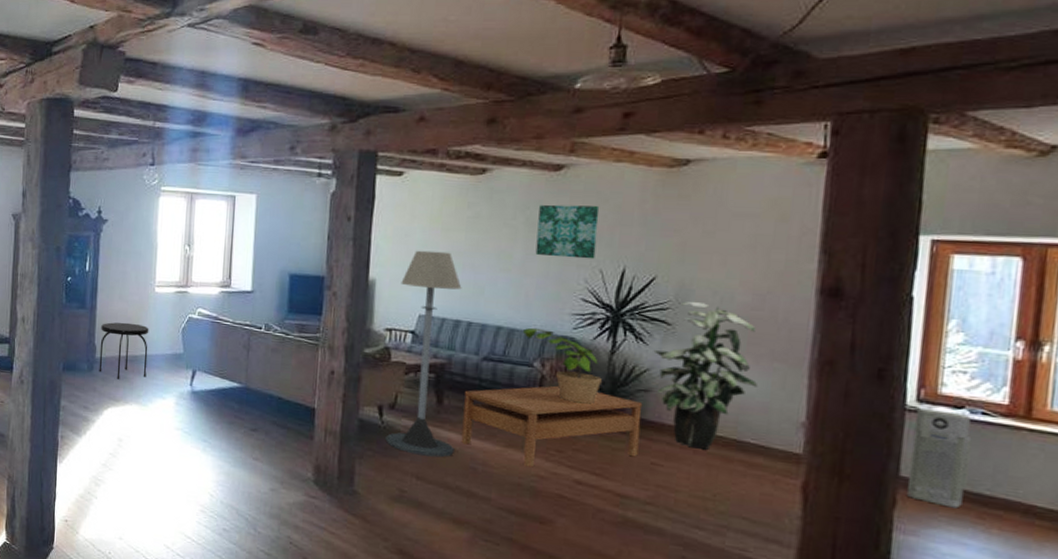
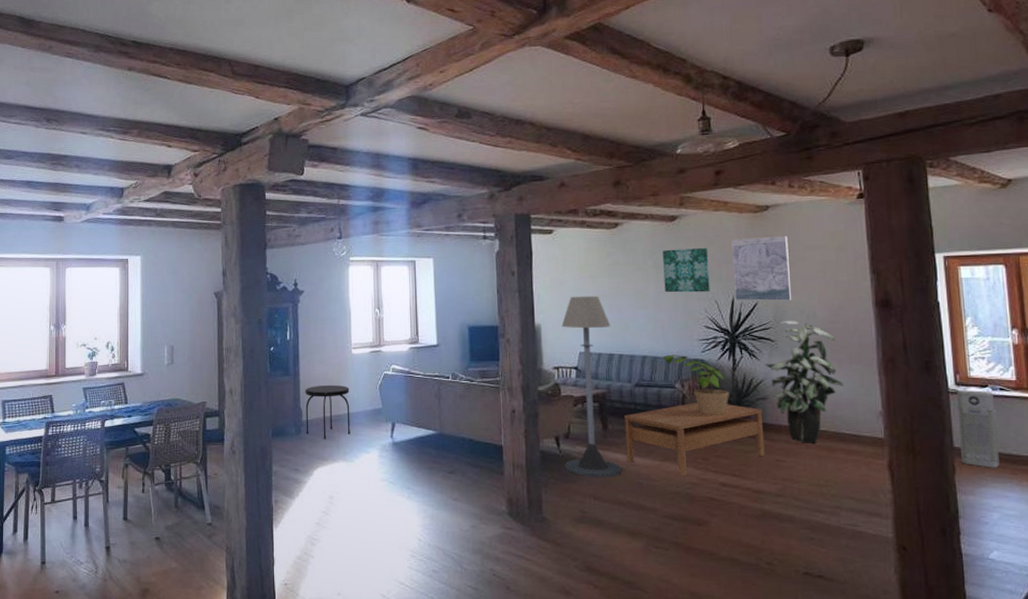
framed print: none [627,197,710,278] -> present [731,235,792,301]

